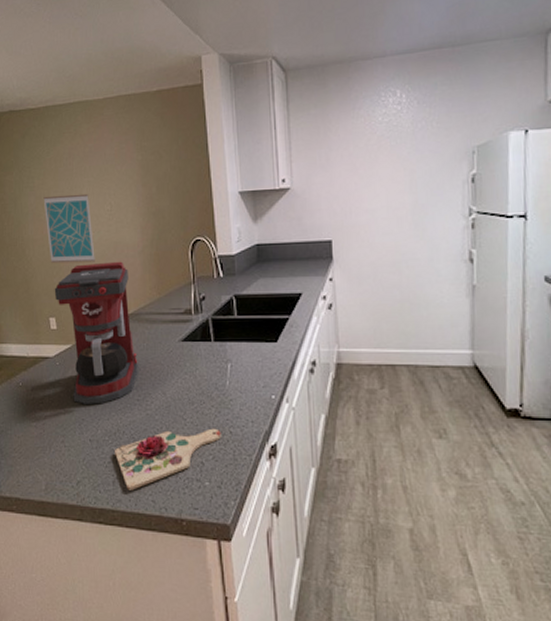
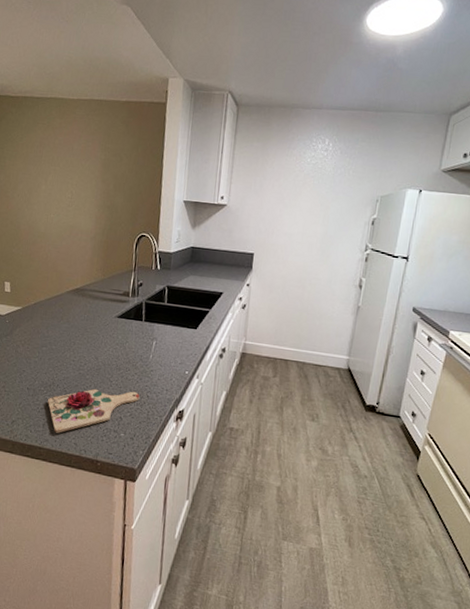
wall art: present [43,193,95,264] -> none [12,177,54,240]
coffee maker: present [54,261,138,404] -> none [11,240,80,360]

